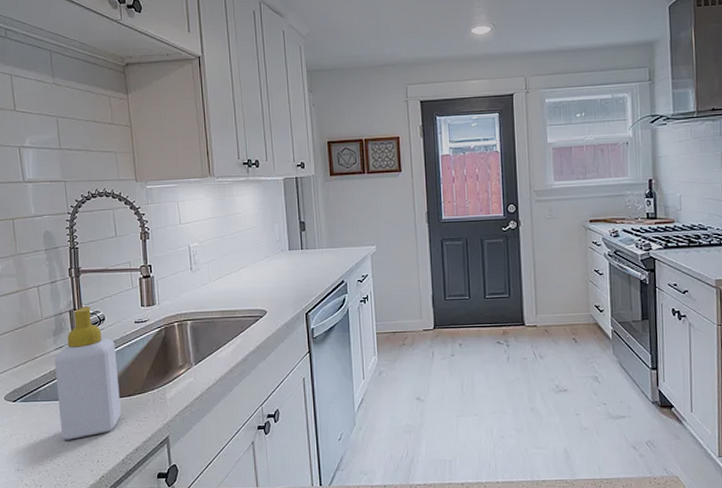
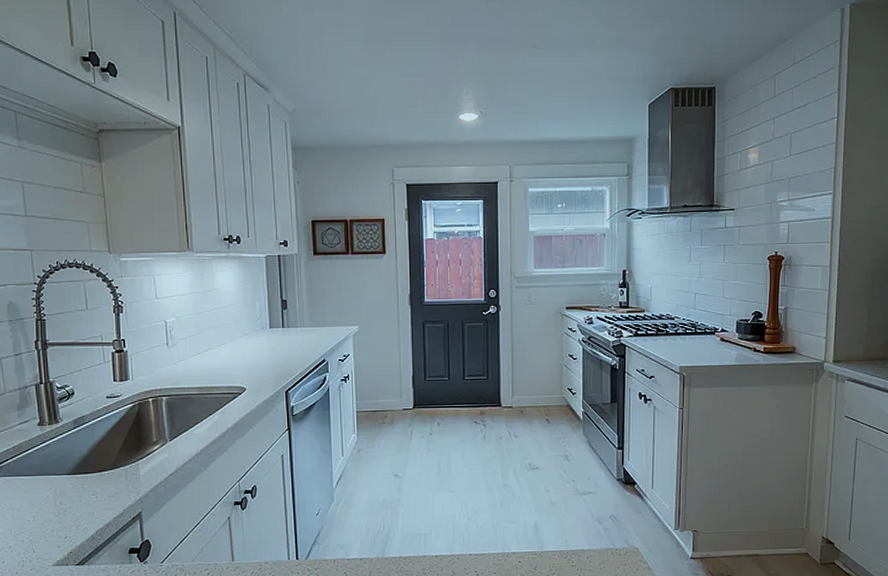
soap bottle: present [55,306,121,440] -> none [19,380,91,516]

